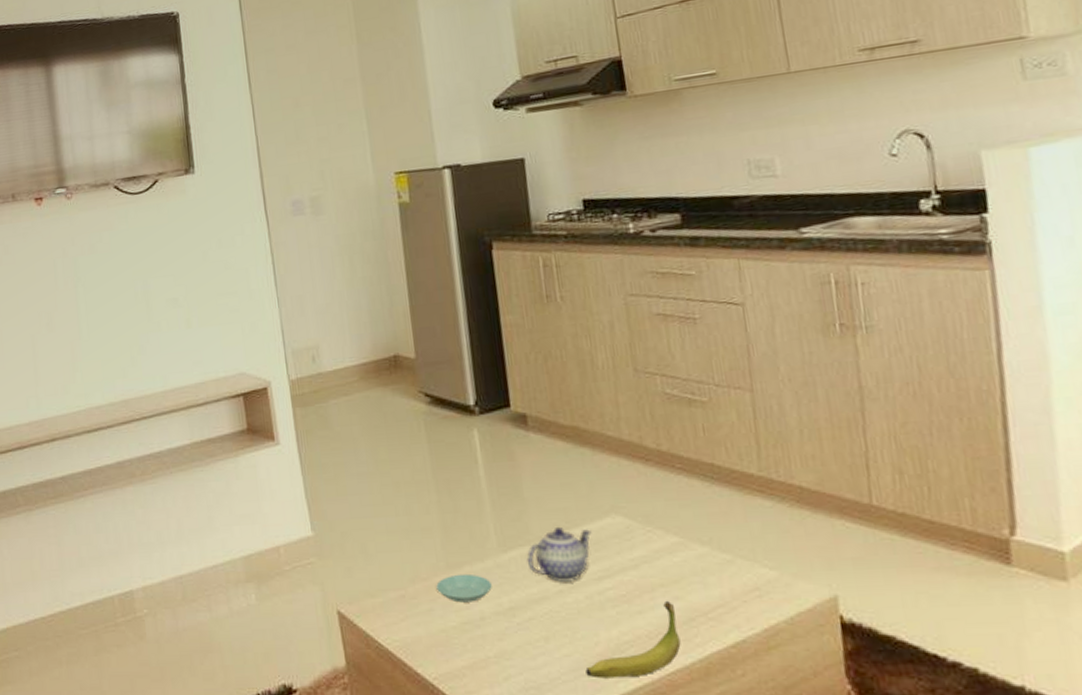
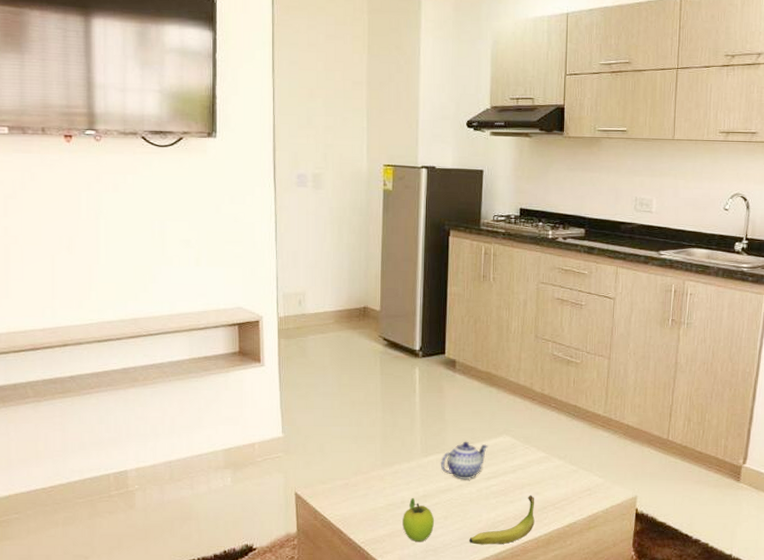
saucer: present [436,573,492,603] -> none [373,470,413,490]
fruit: none [485,612,532,676] -> present [402,498,434,541]

